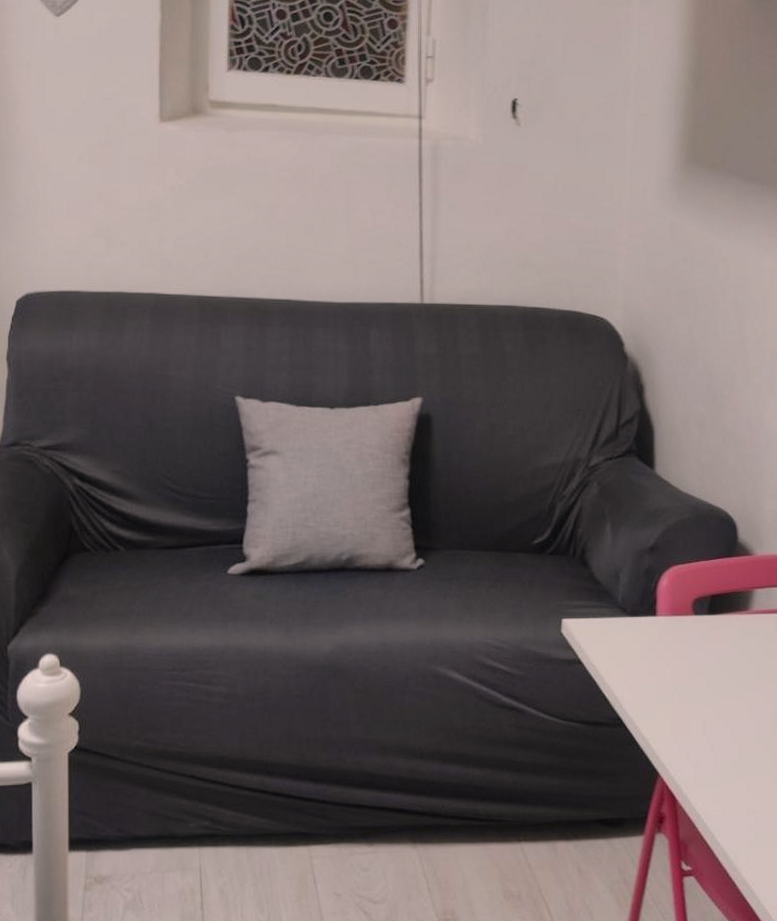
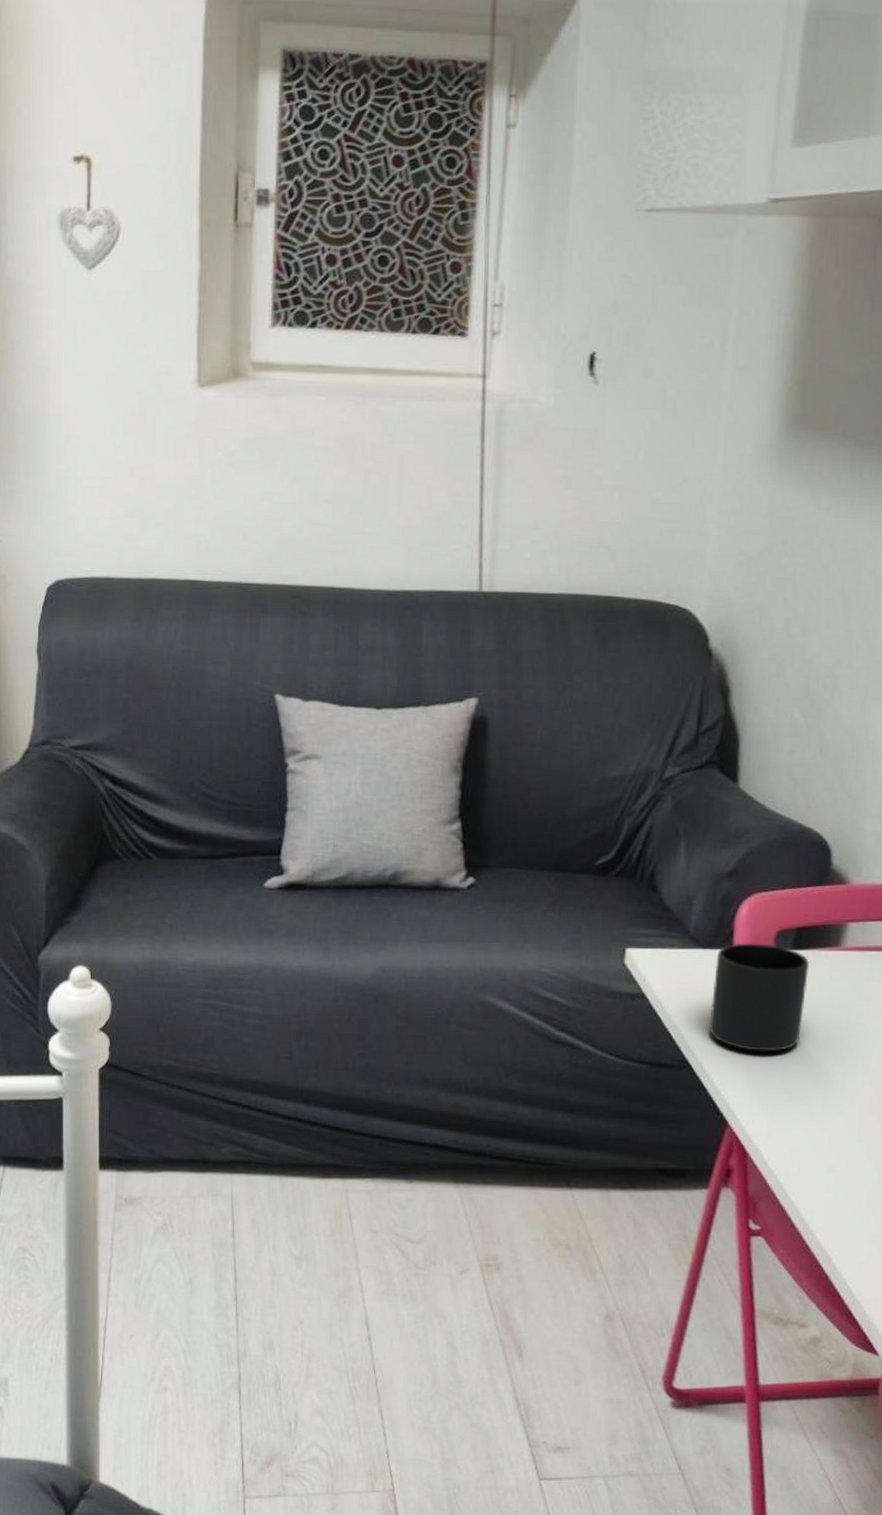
mug: none [638,610,724,707] -> present [709,943,810,1052]

